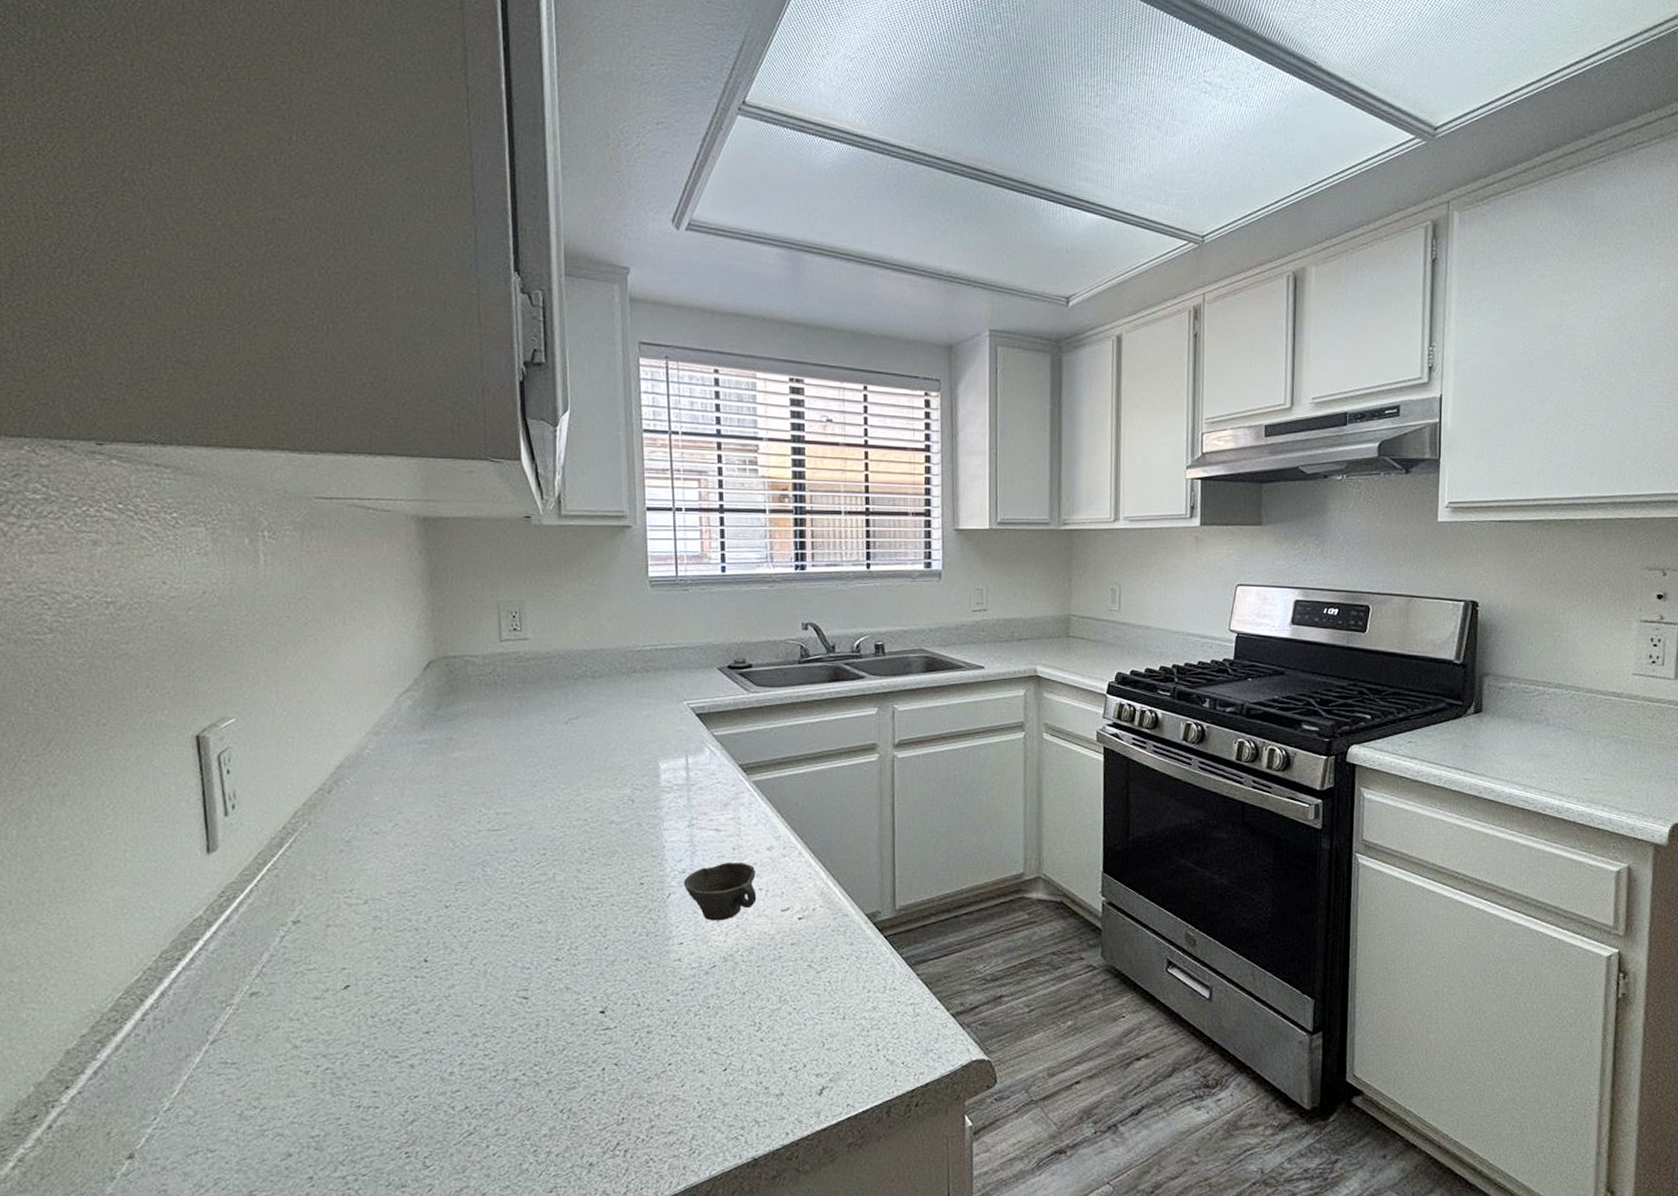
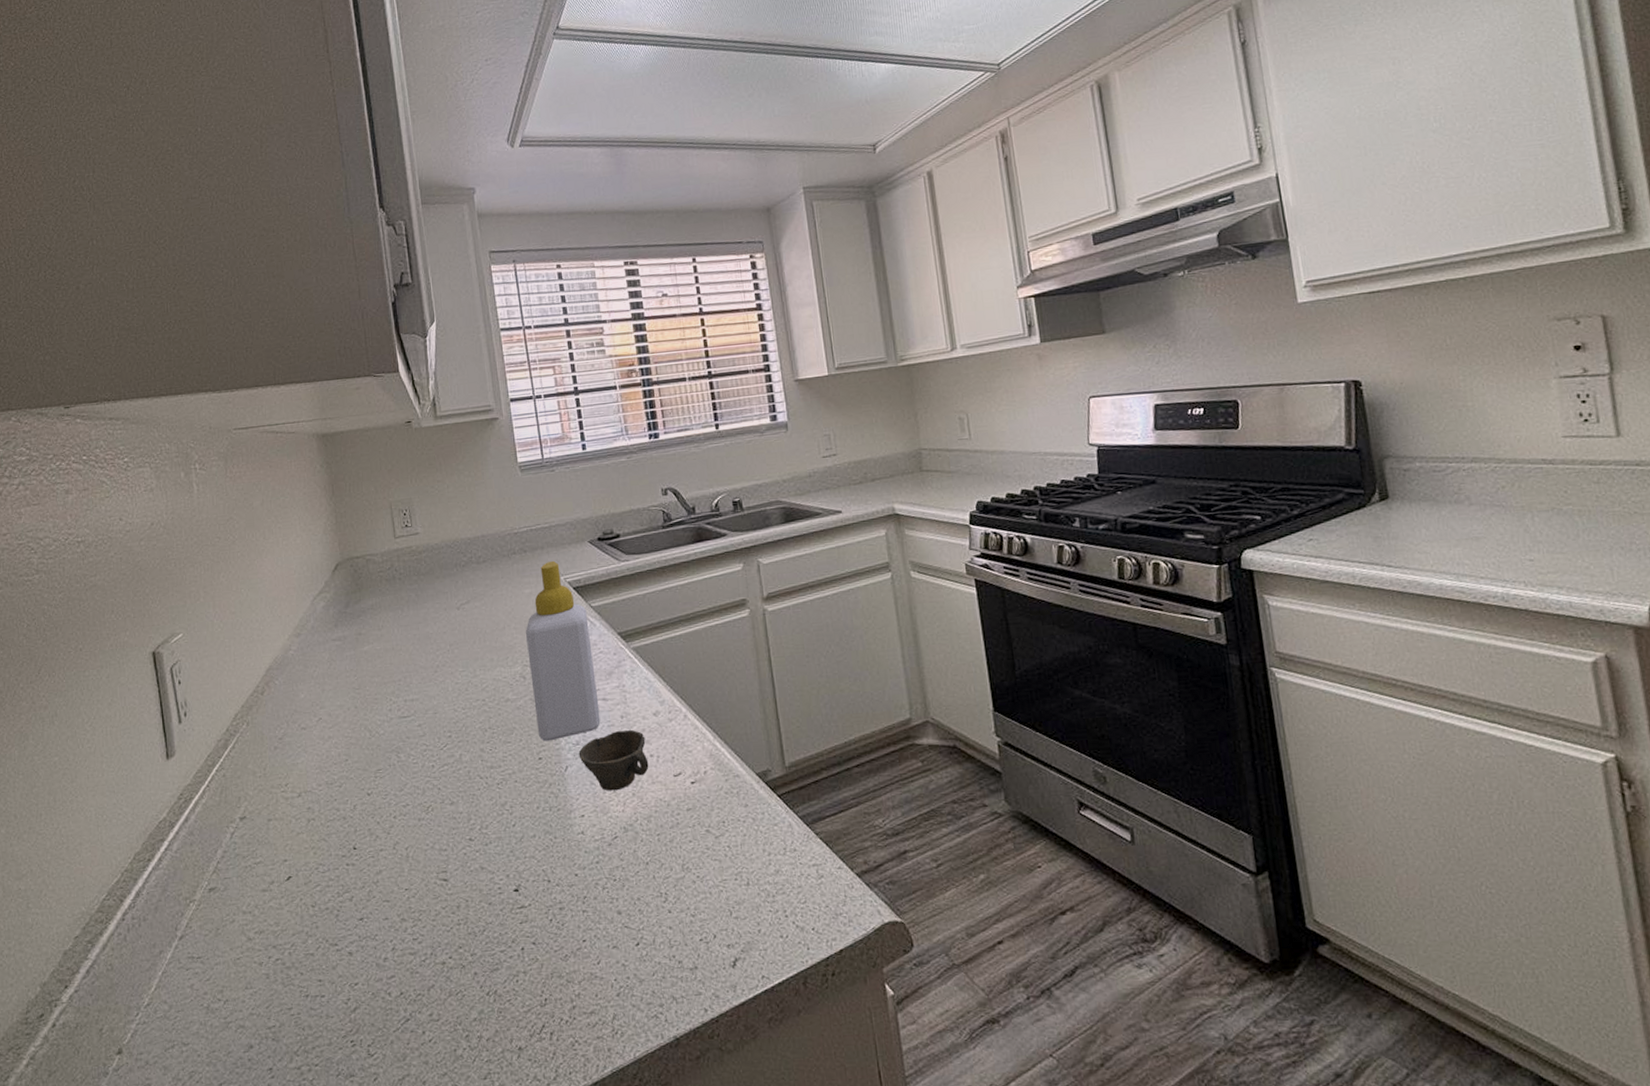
soap bottle: none [638,684,711,867] -> present [525,560,601,742]

